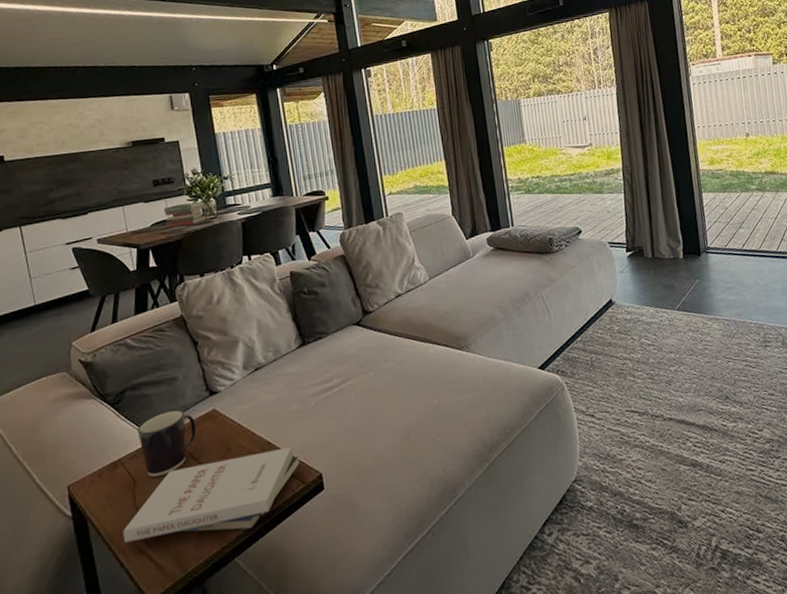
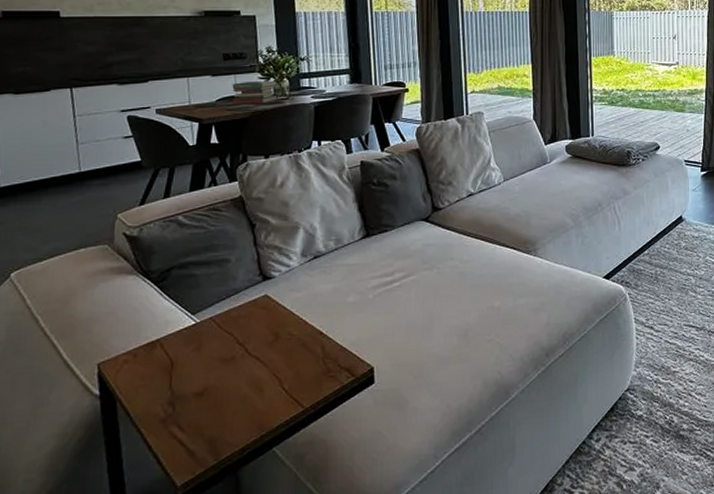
books: present [123,446,299,543] -> none [154,338,351,426]
mug: present [137,409,197,478] -> none [180,292,245,361]

